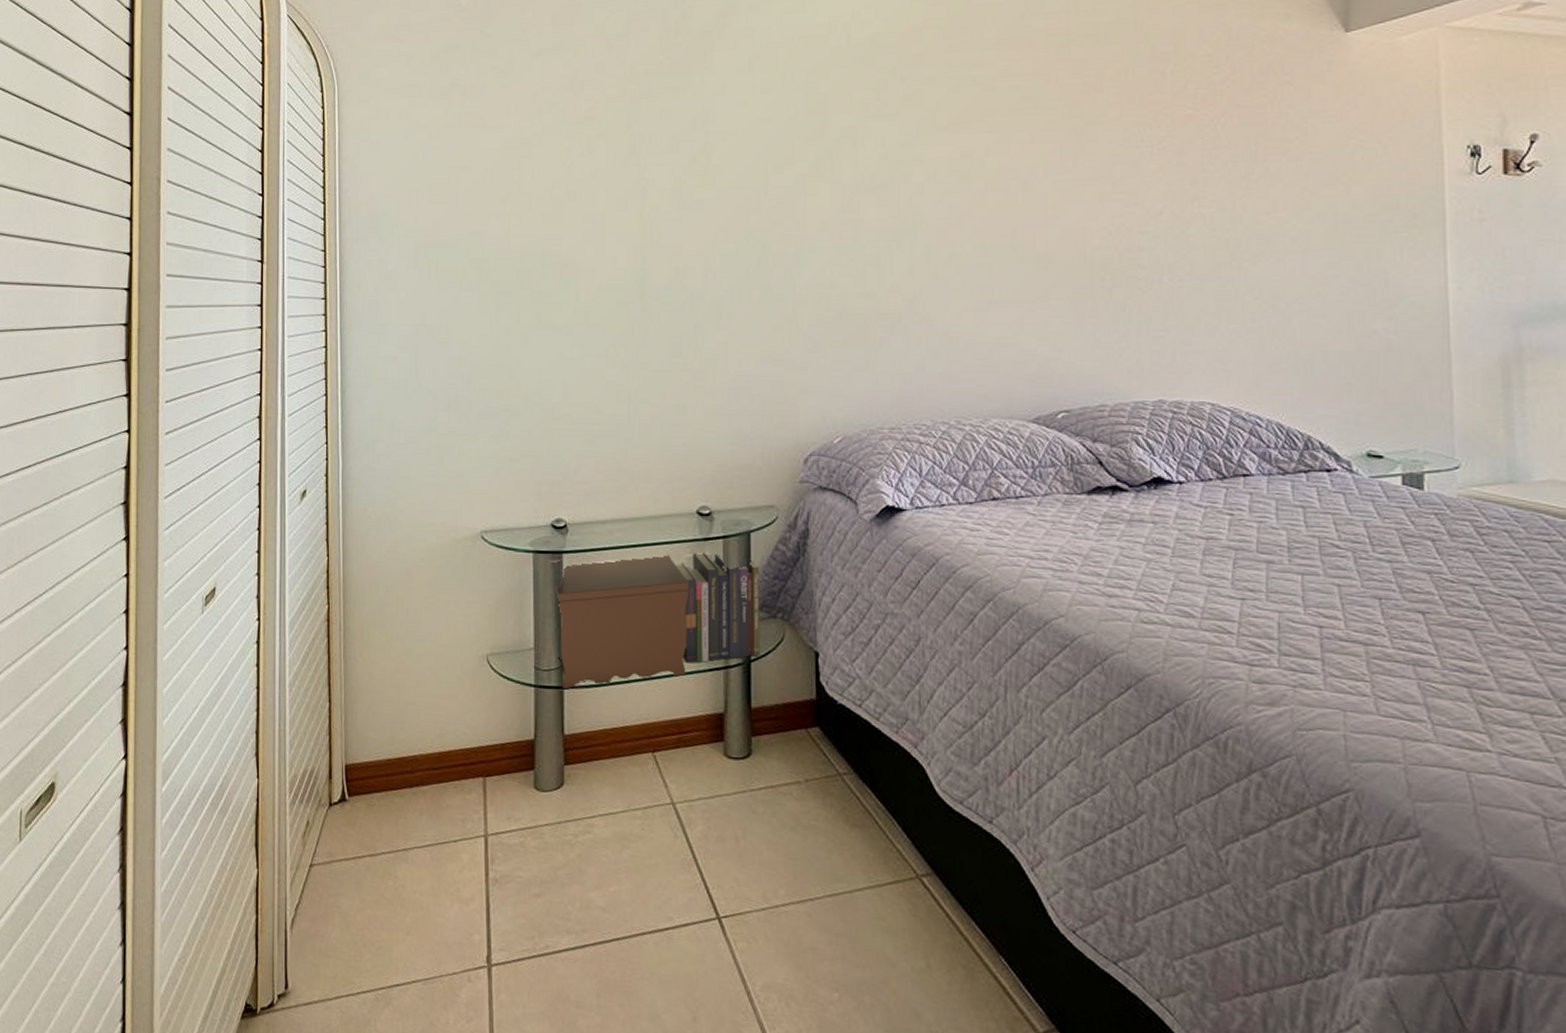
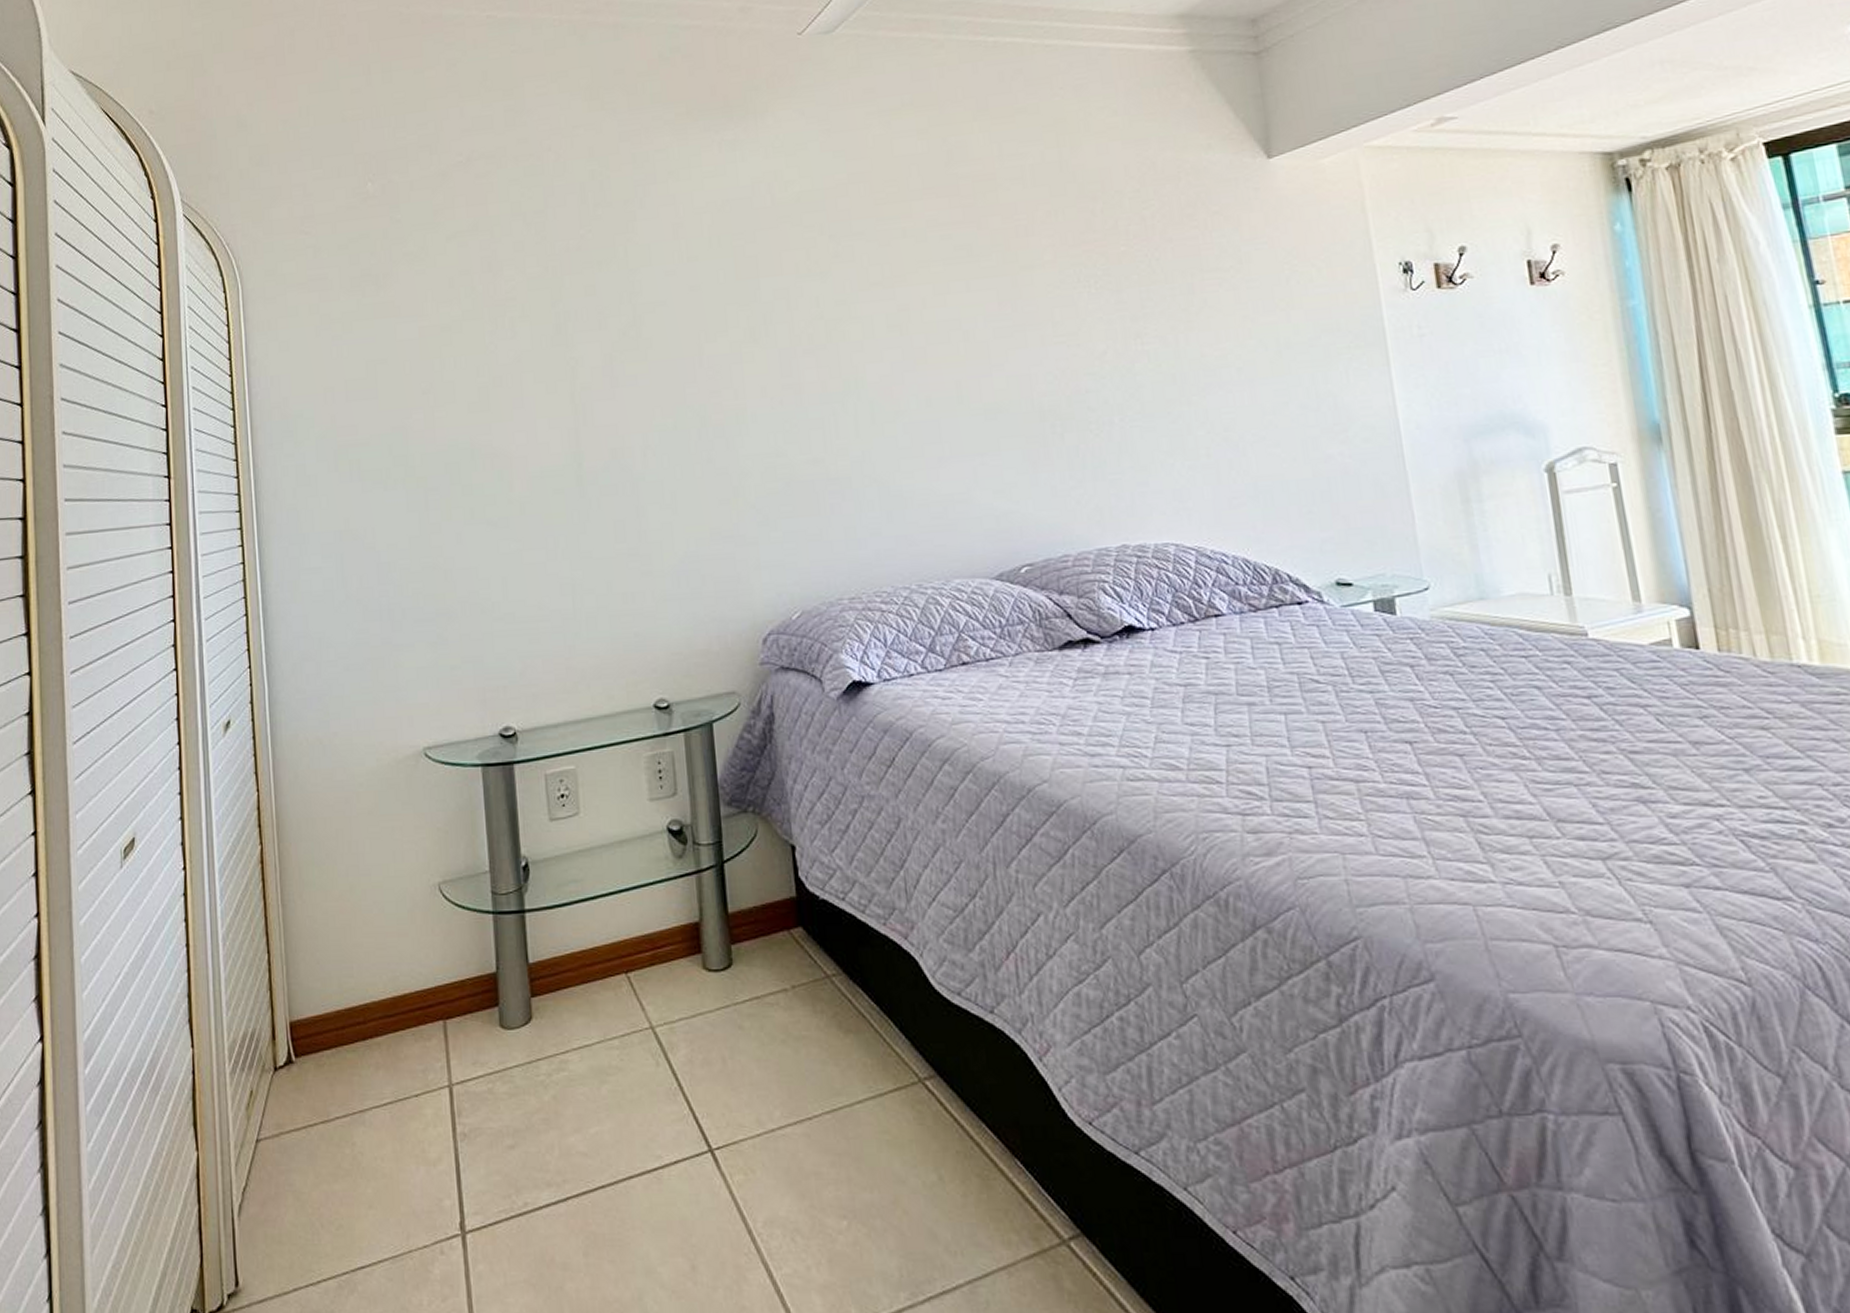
decorative box: present [548,553,689,690] -> none [498,753,656,913]
books: present [675,553,760,663] -> none [635,749,733,871]

